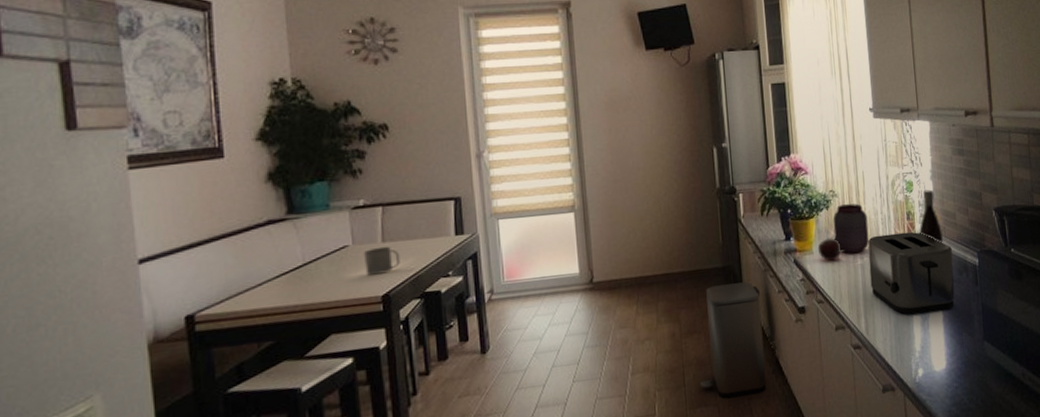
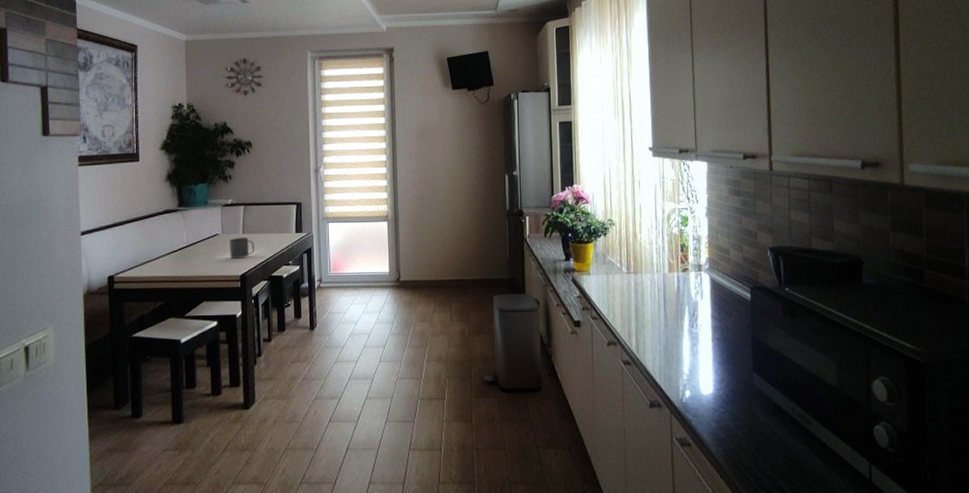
fruit: present [817,238,842,262] -> none [594,262,617,283]
jar: present [833,203,869,254] -> none [610,233,643,278]
toaster: present [868,231,955,315] -> none [642,263,726,340]
bottle: present [919,189,944,243] -> none [693,225,717,276]

